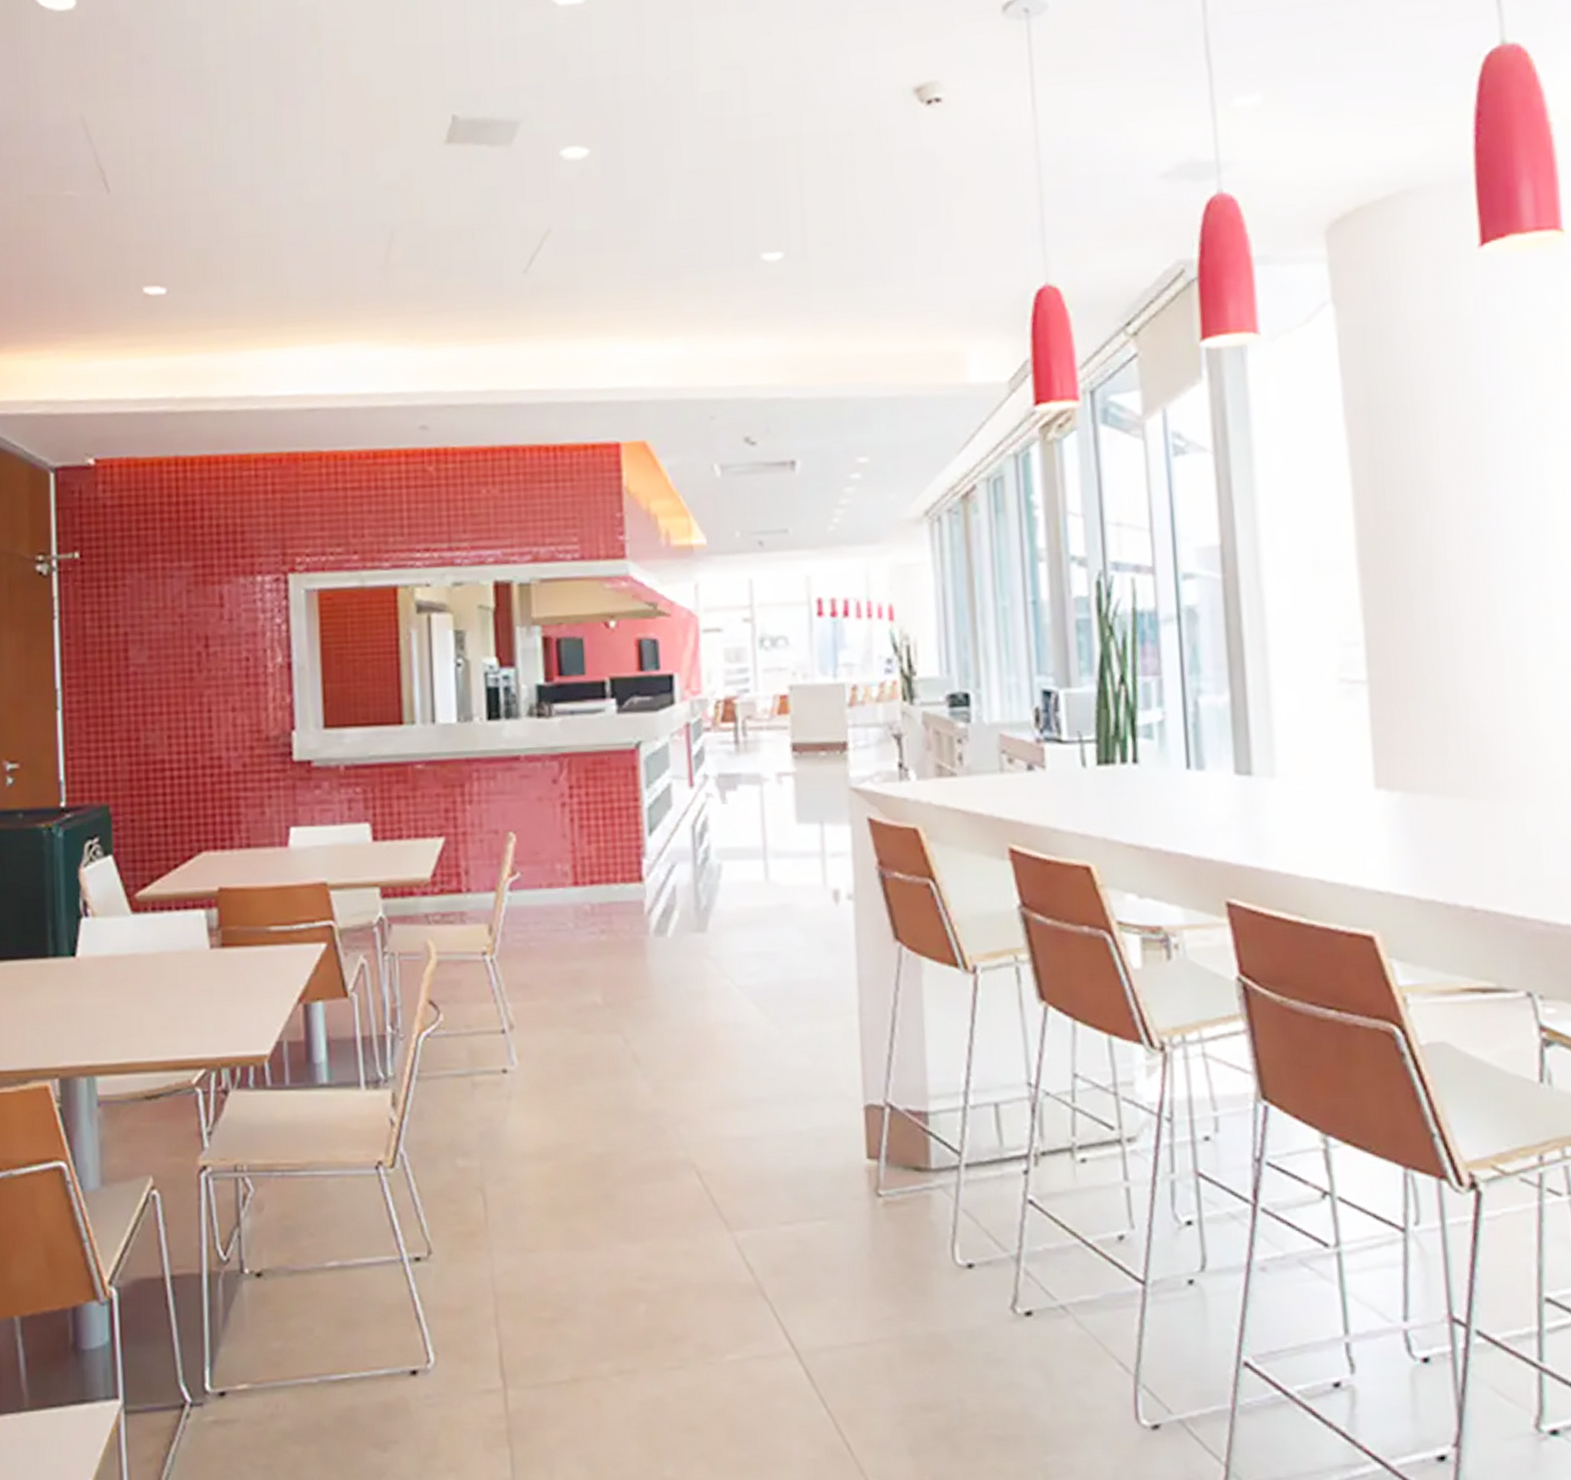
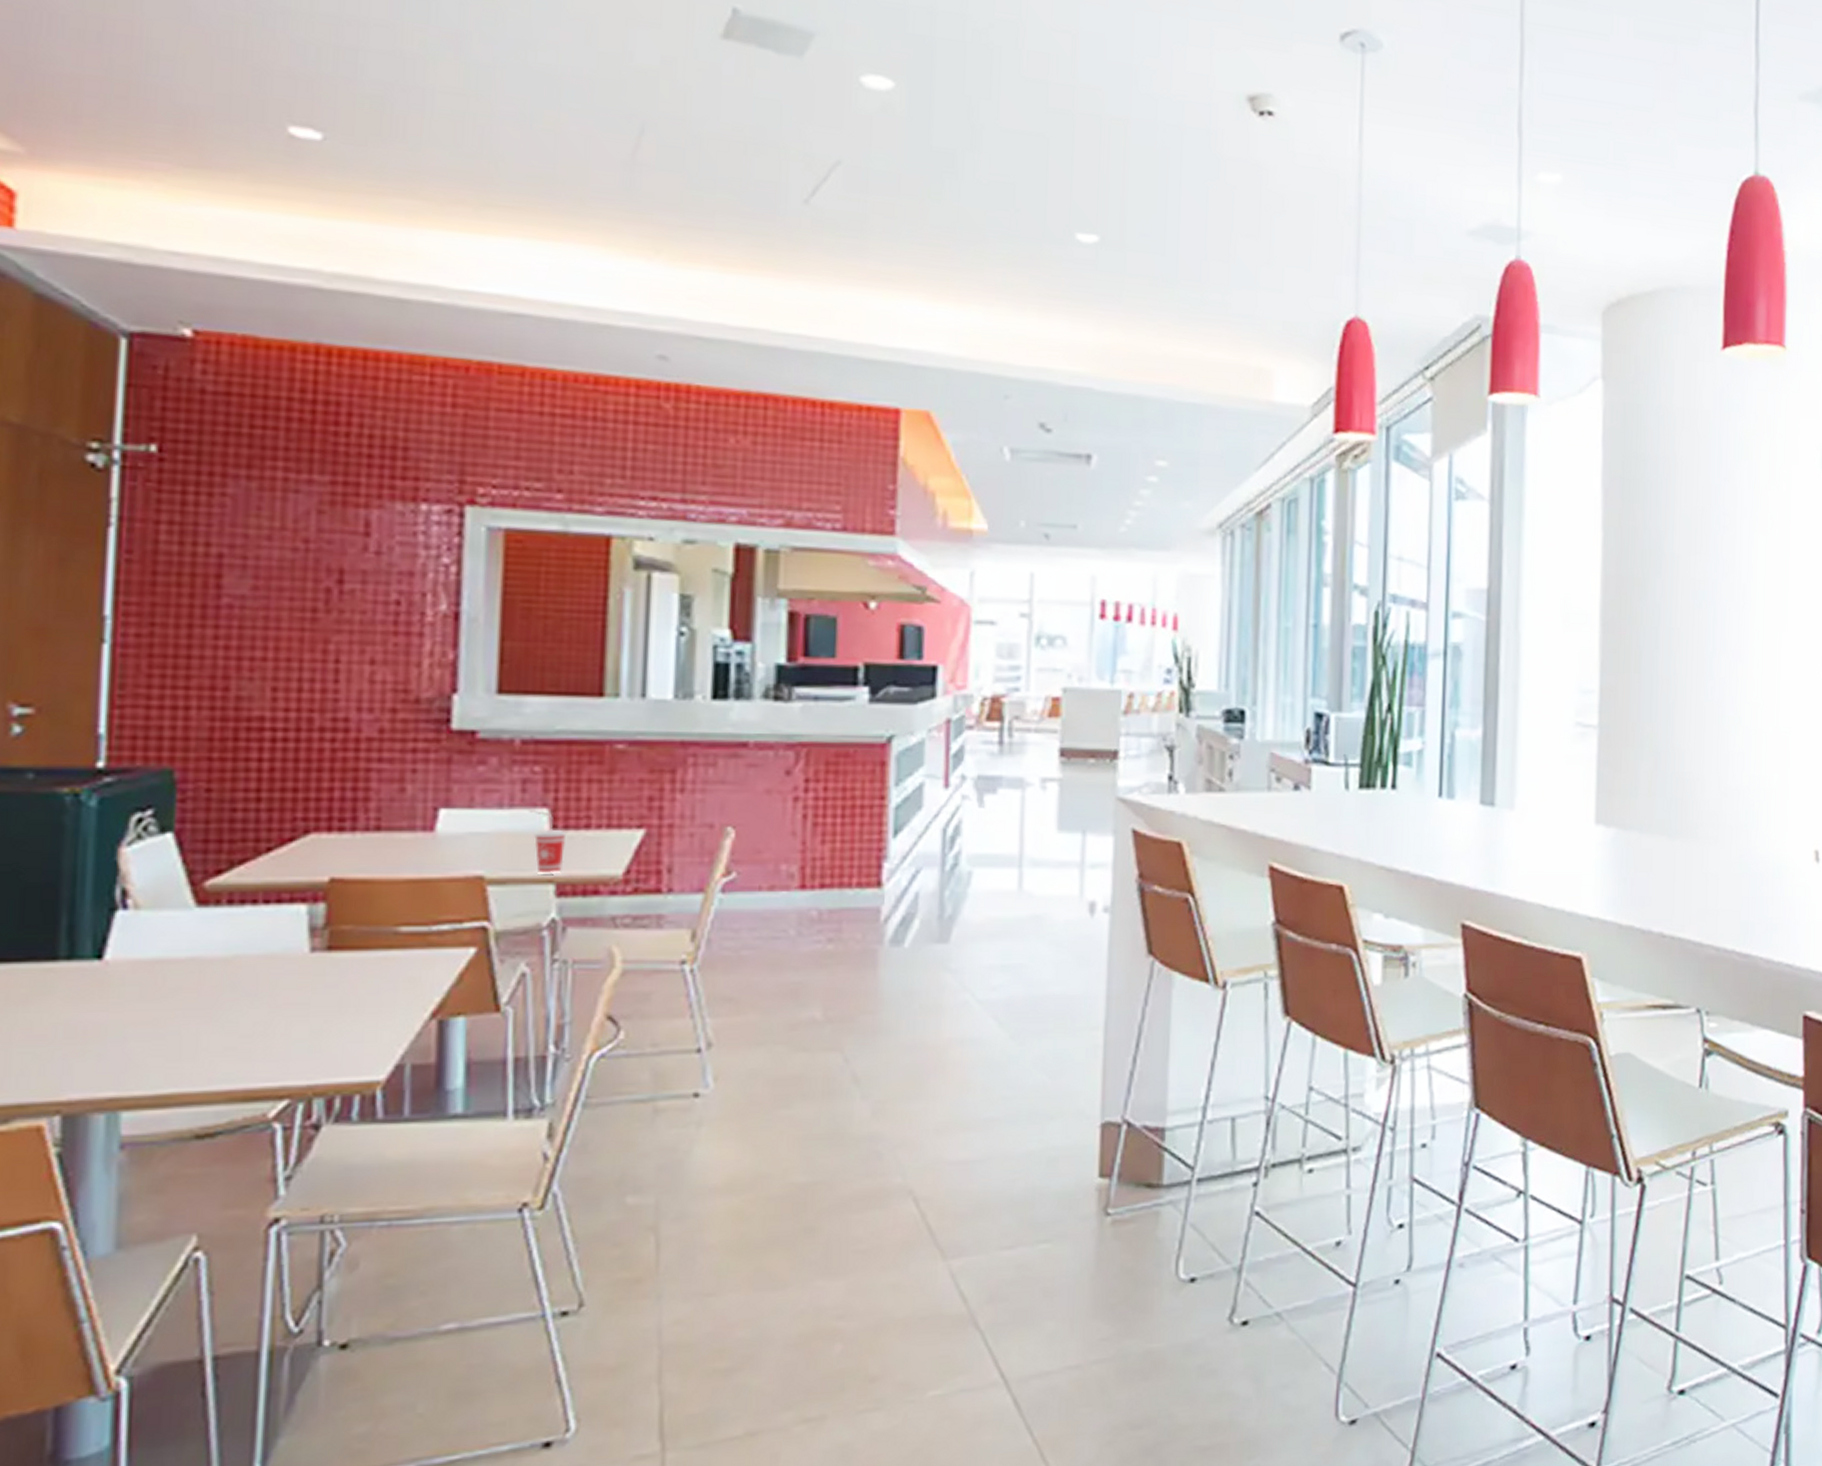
beverage cup: none [355,825,385,878] -> present [529,810,567,873]

